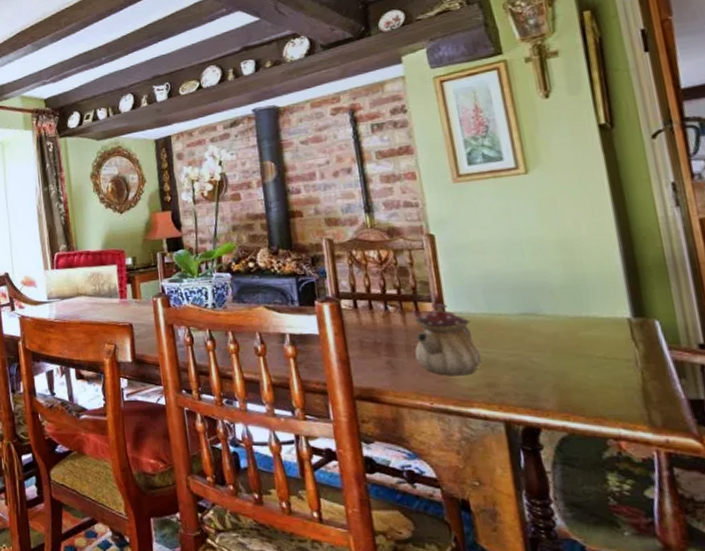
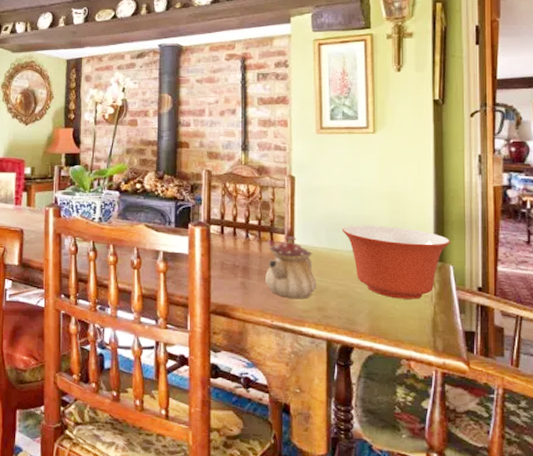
mixing bowl: none [502,280,651,366] -> present [341,224,450,299]

